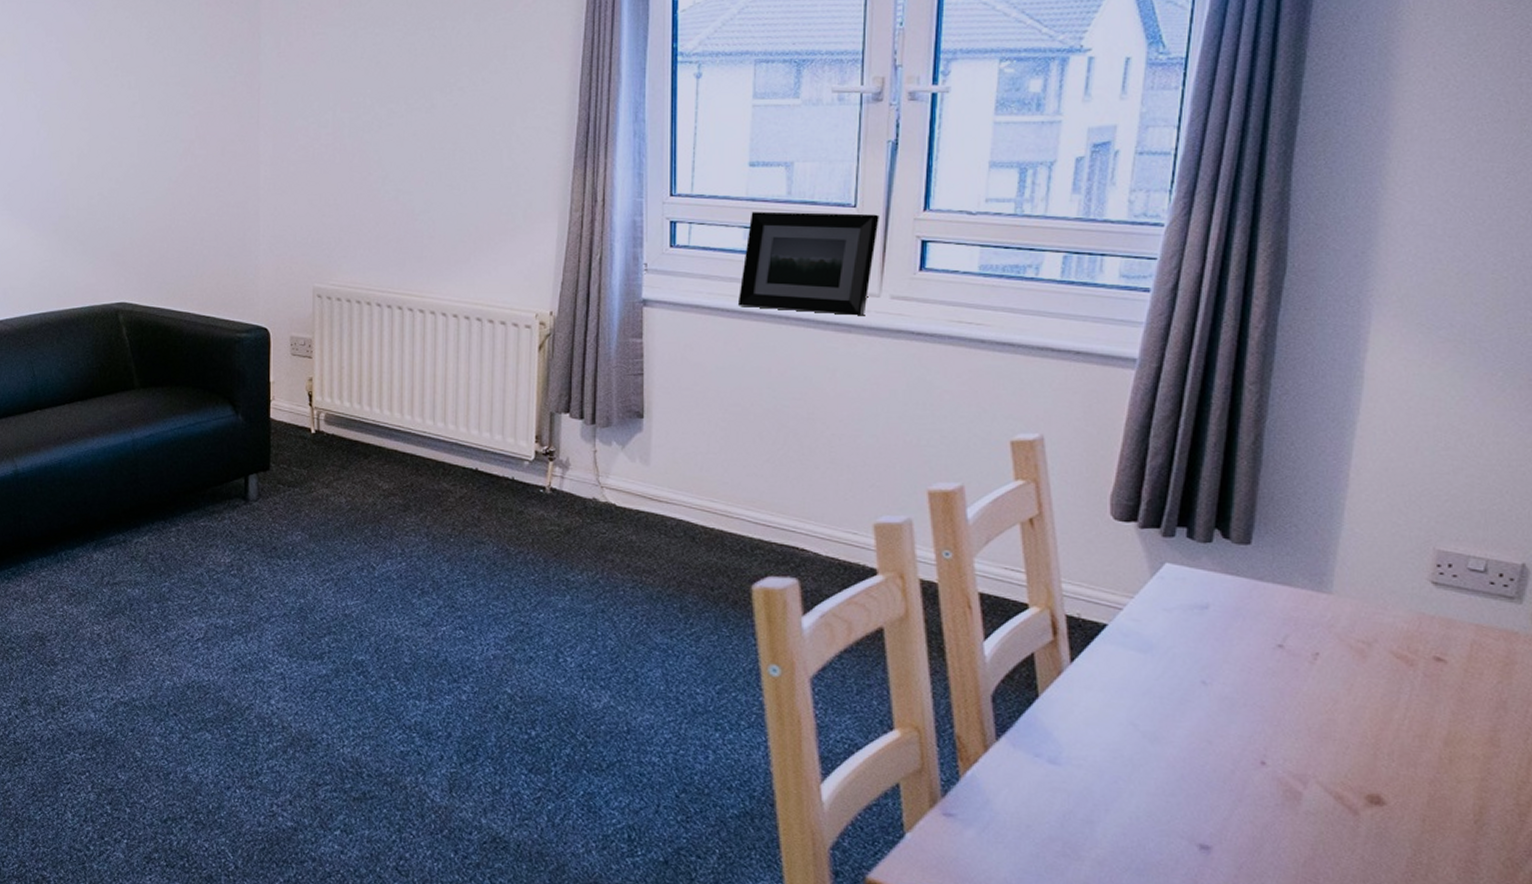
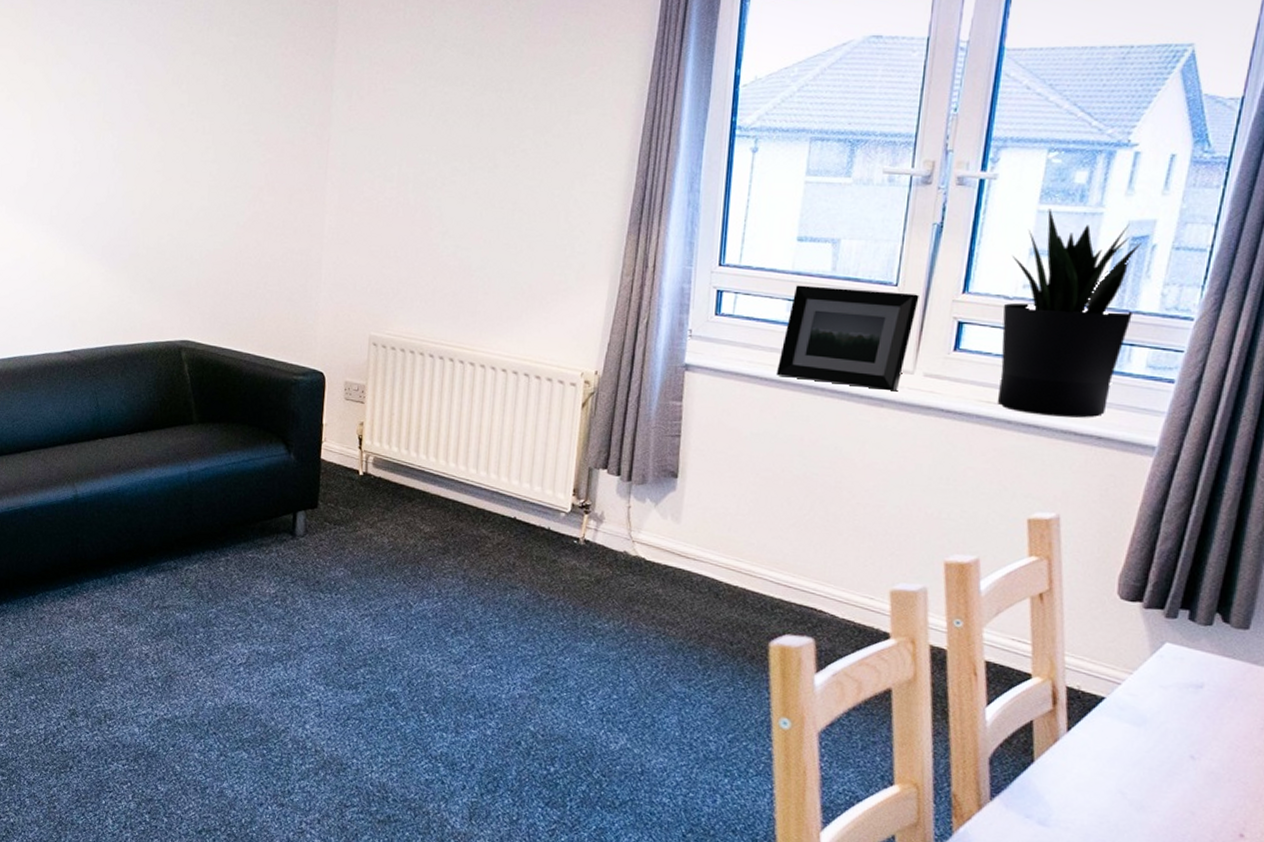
planter: none [966,119,1105,334] -> present [997,208,1143,419]

